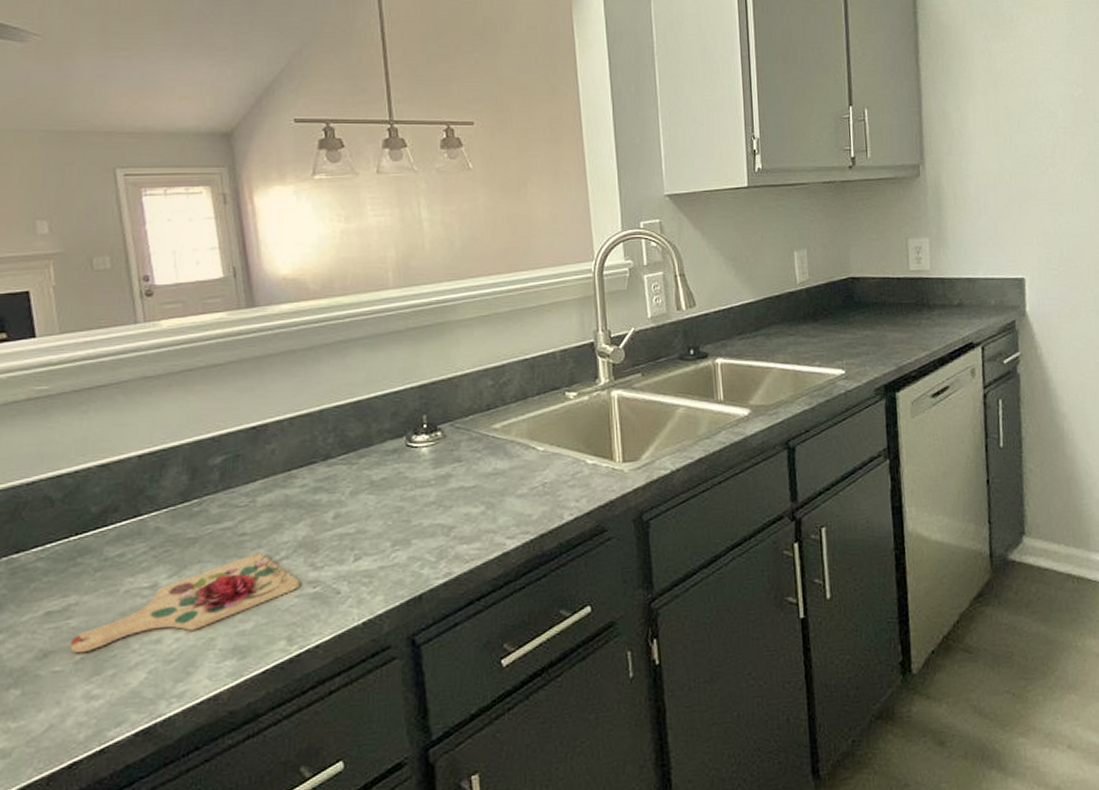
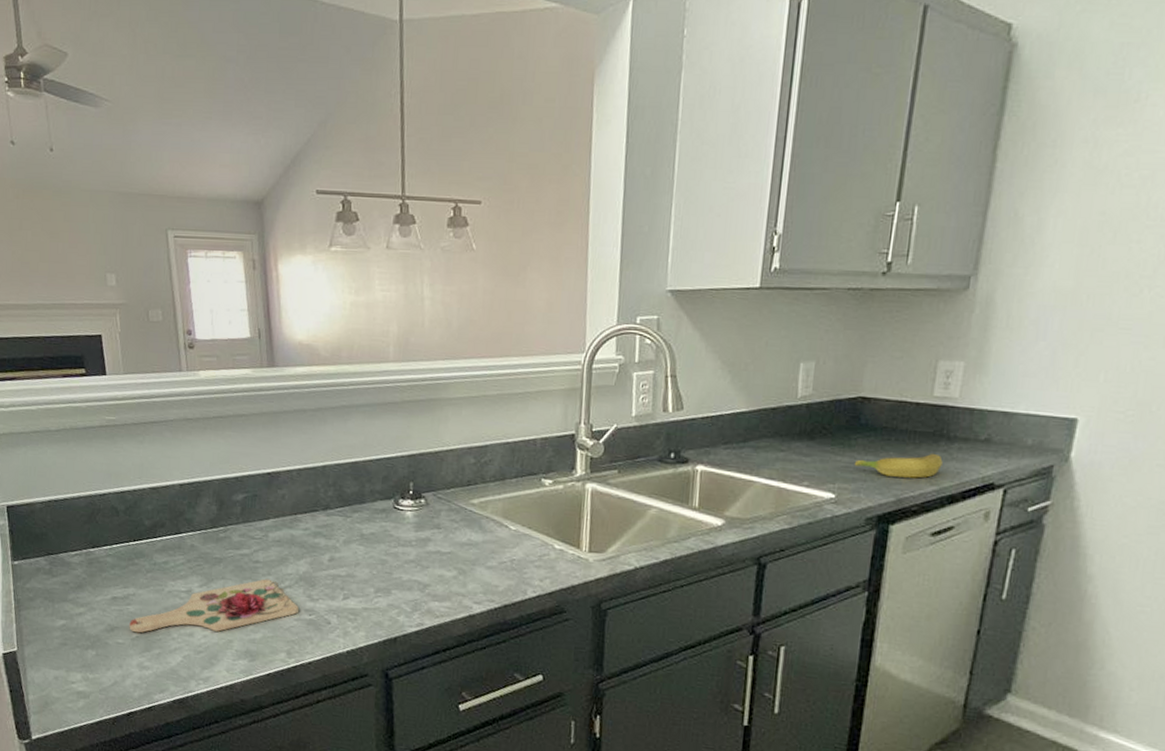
banana: none [855,321,929,347] -> present [854,453,943,478]

